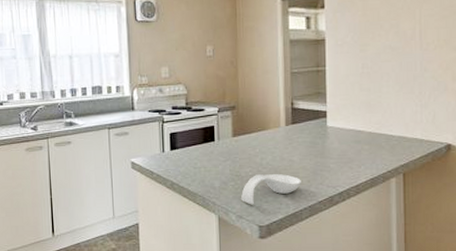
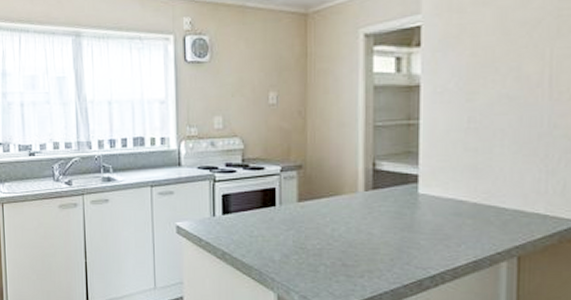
spoon rest: present [241,174,302,205] -> none [306,248,384,284]

